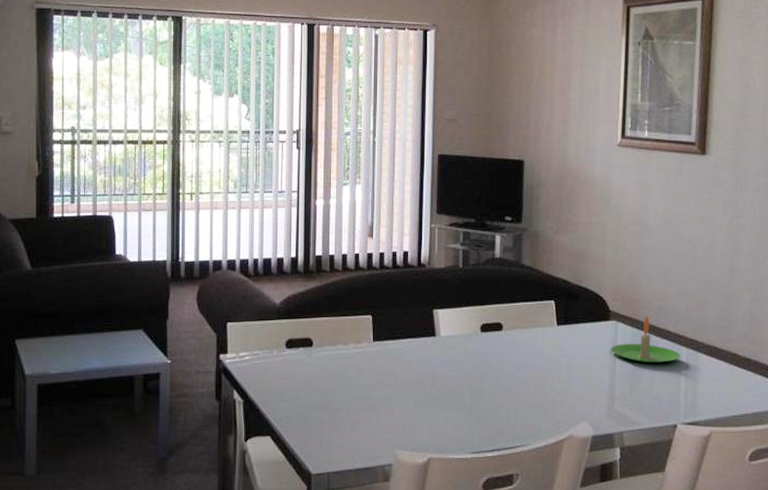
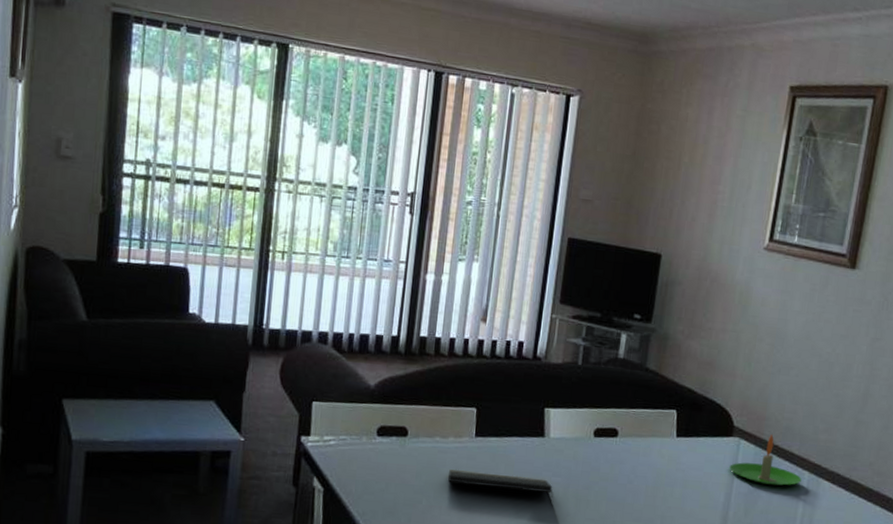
notepad: none [353,372,450,400] -> present [448,469,553,507]

